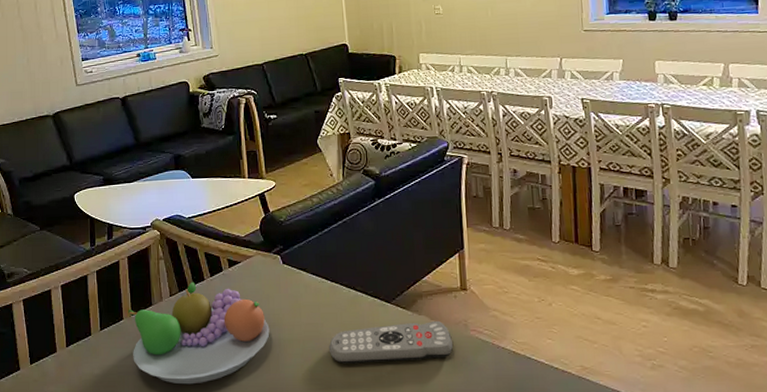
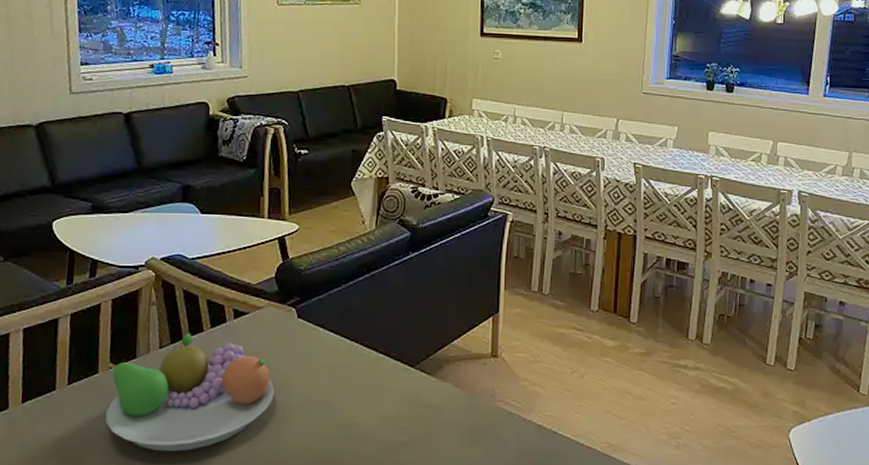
remote control: present [328,320,453,364] -> none [340,388,477,433]

